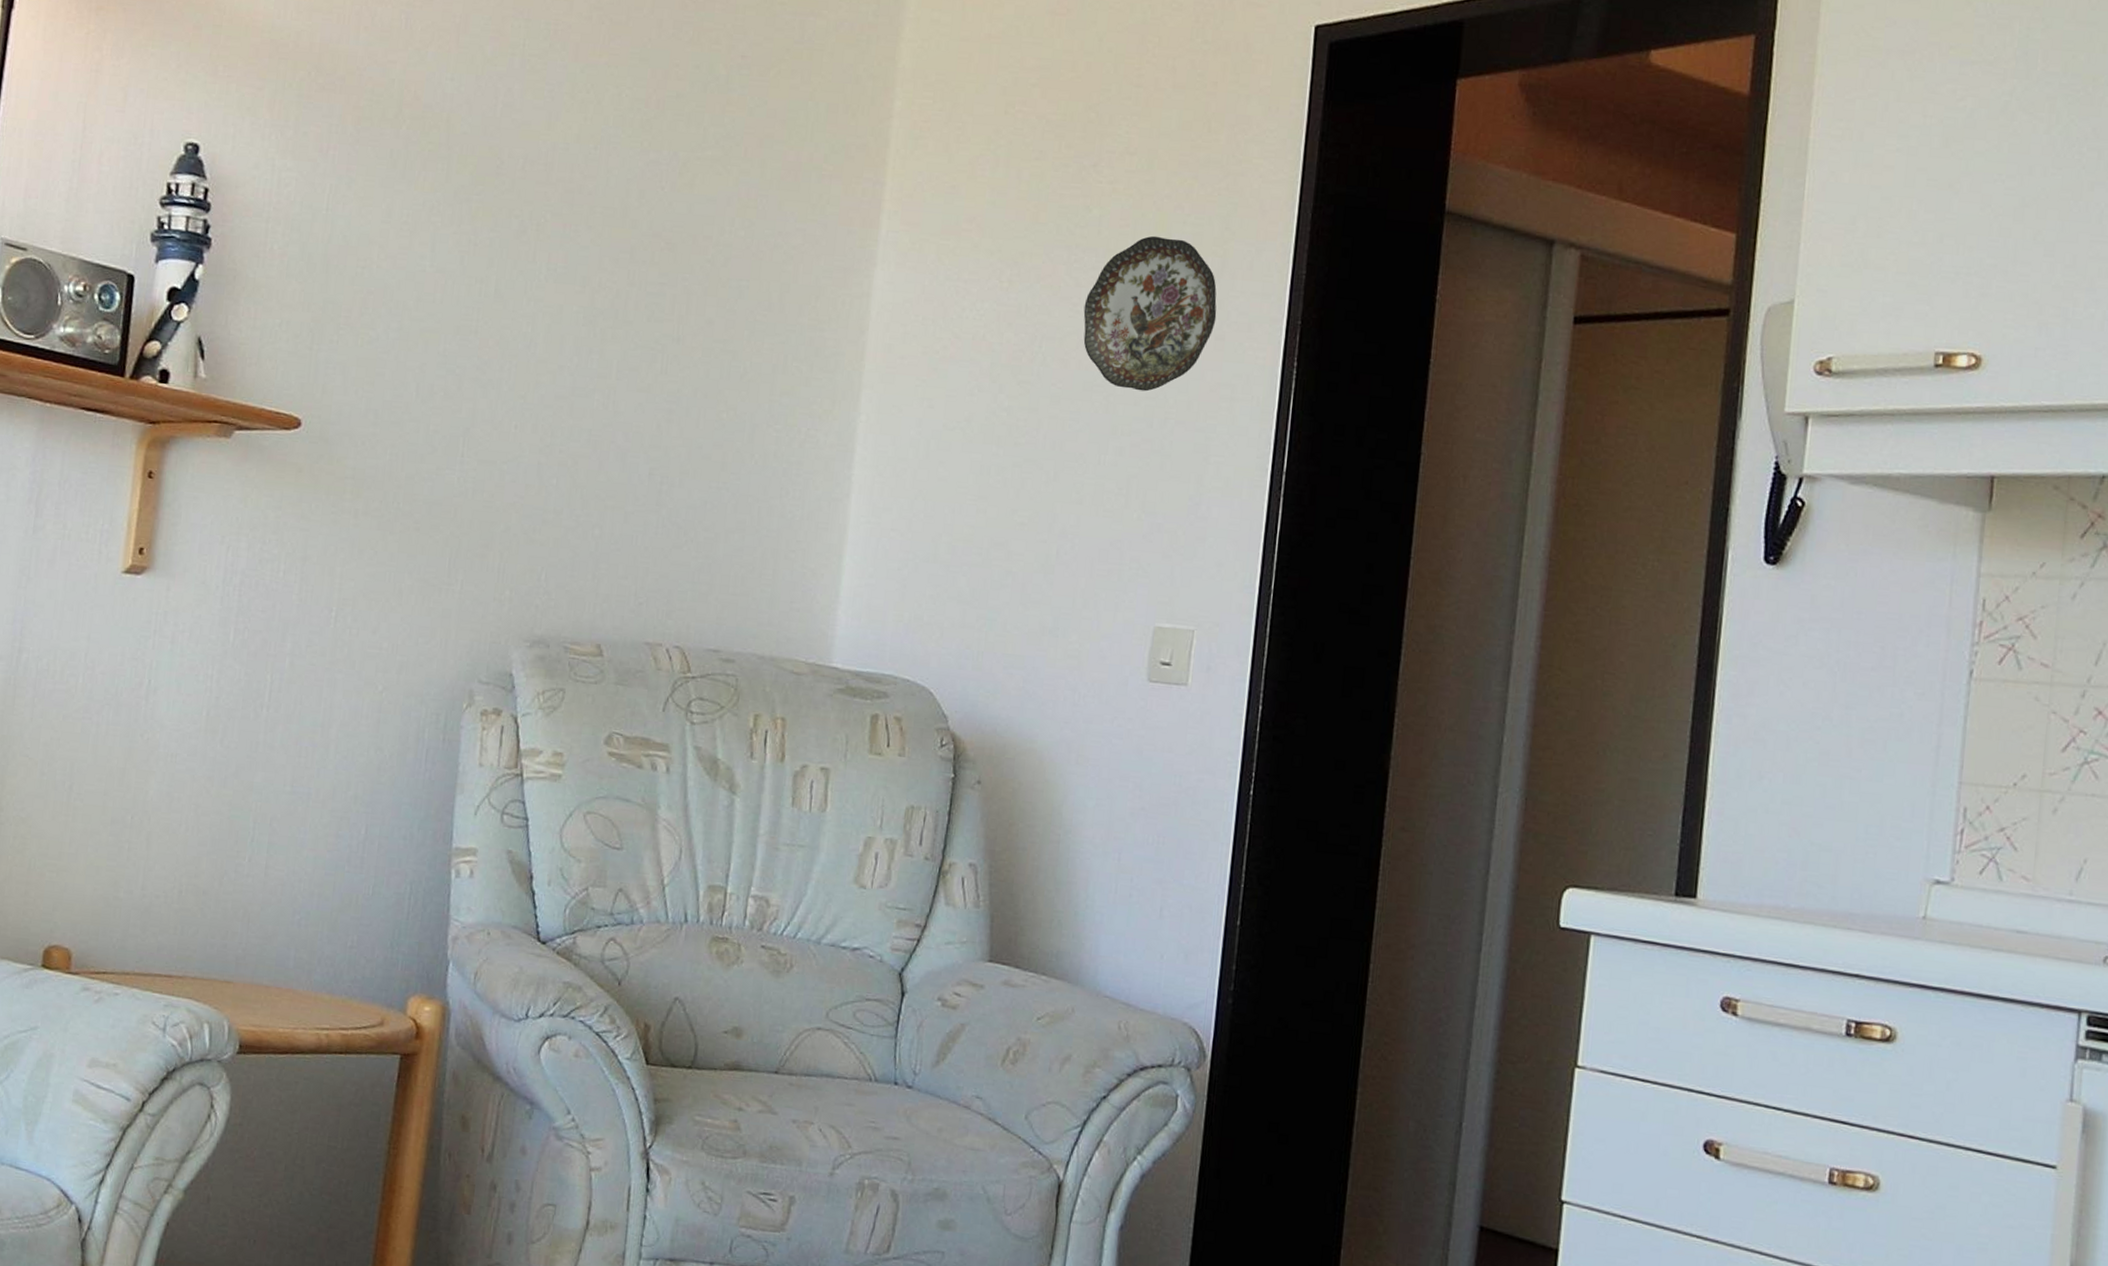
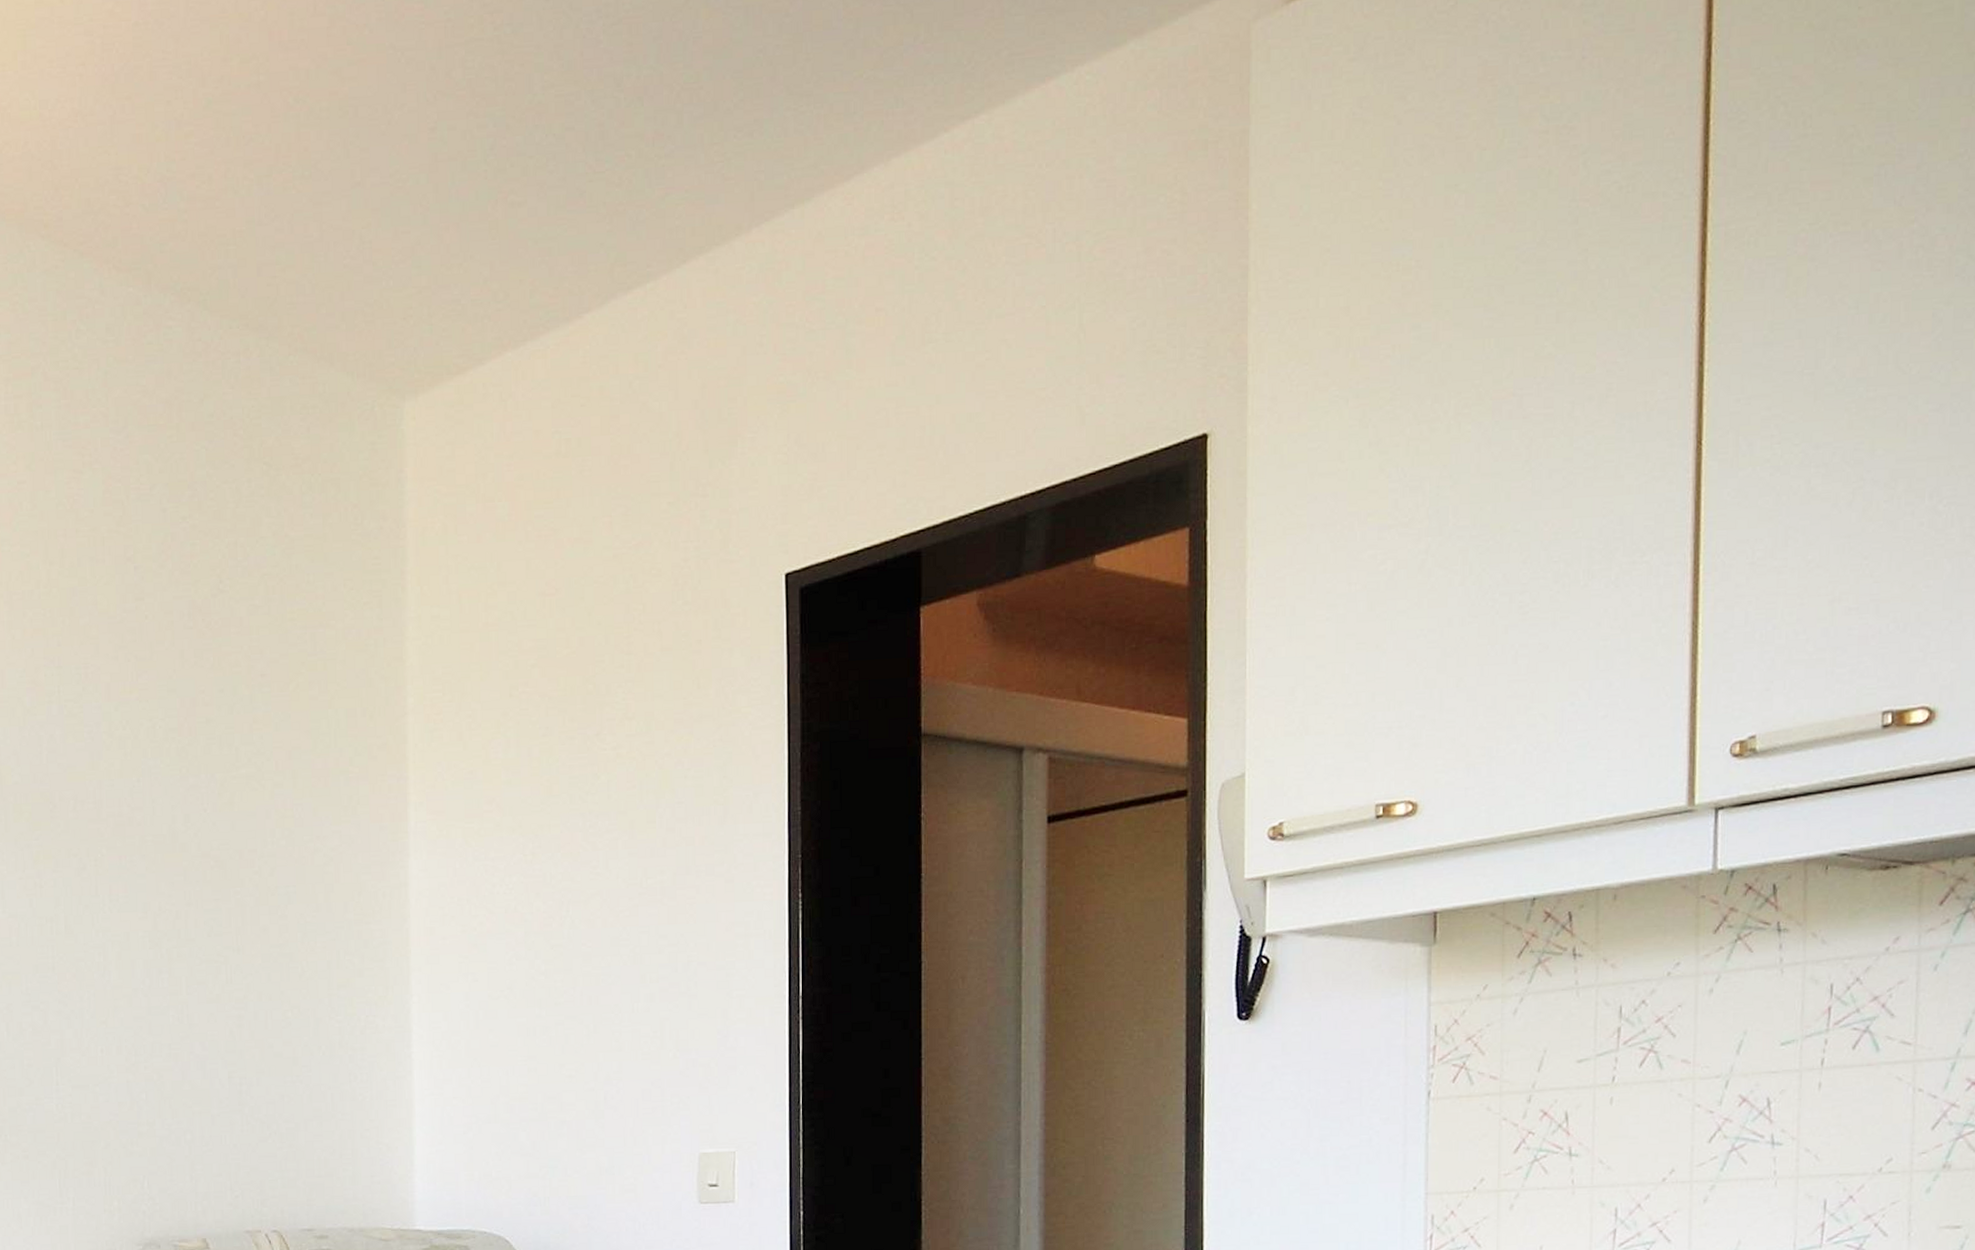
decorative plate: present [1083,235,1217,392] -> none [603,793,724,940]

